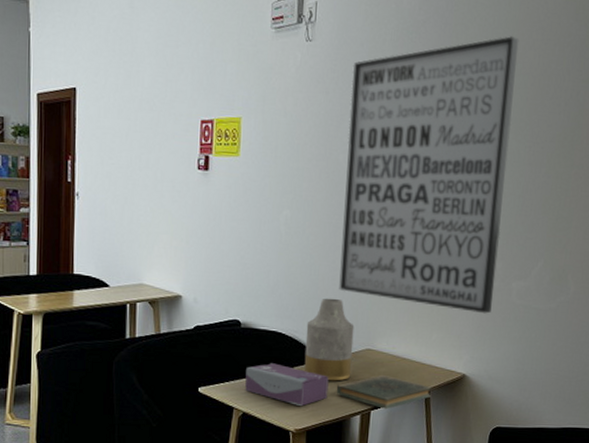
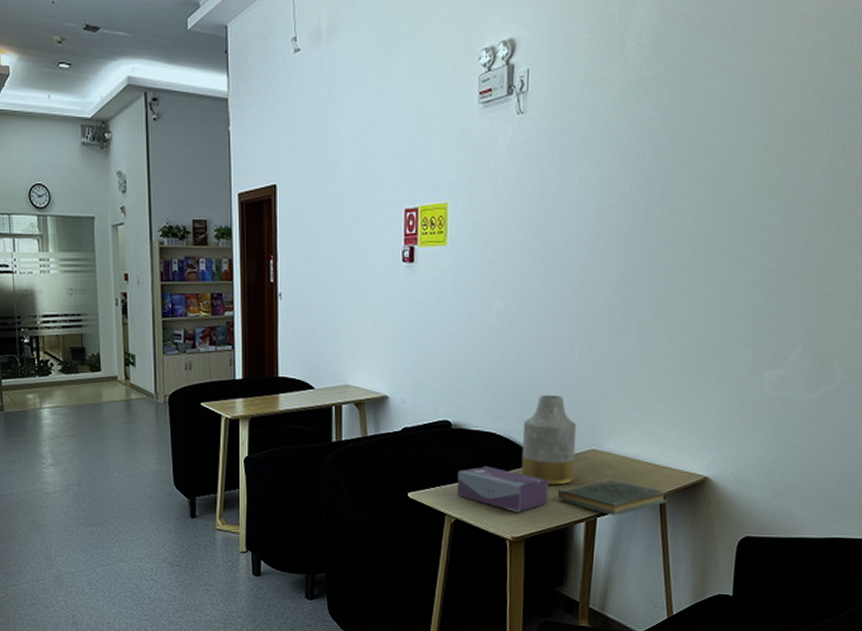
wall art: present [339,36,519,314] -> none [559,86,770,408]

